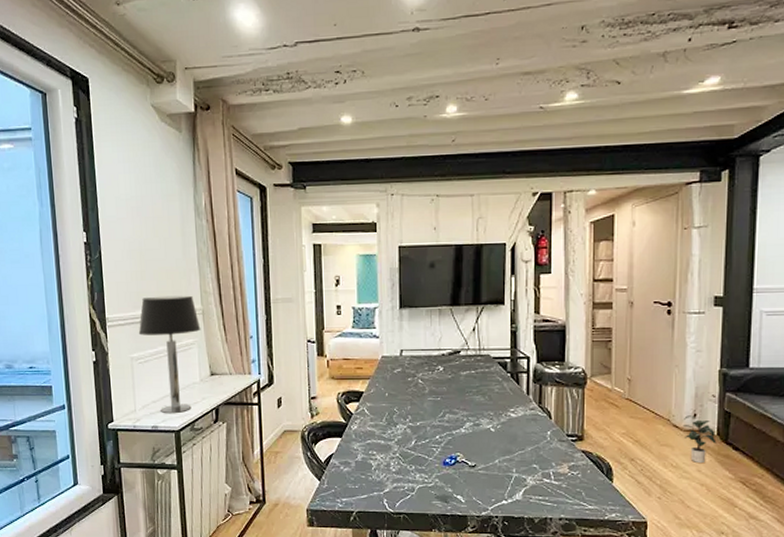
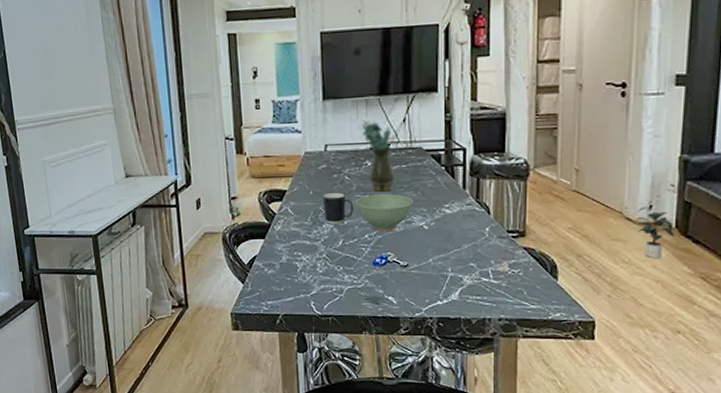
table lamp: present [138,295,201,414] -> none [49,94,113,219]
mug: none [397,394,425,425] -> present [322,192,353,224]
bowl: none [428,398,482,433] -> present [355,194,414,232]
vase: none [435,327,464,395] -> present [361,119,394,192]

